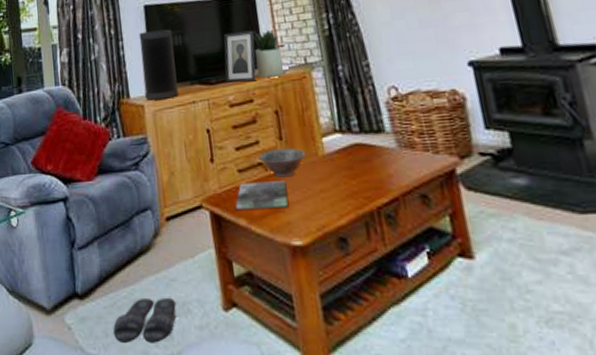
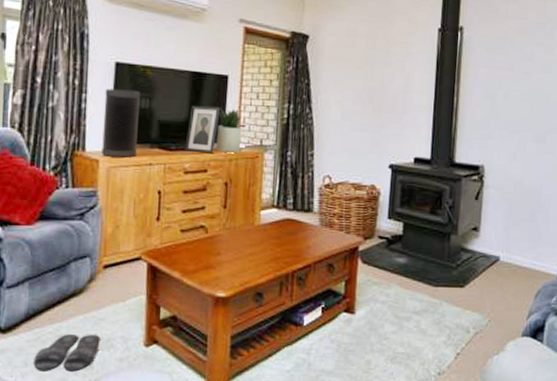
magazine: present [234,180,288,211] -> none [171,241,222,265]
decorative bowl: present [258,147,306,178] -> none [202,215,244,240]

